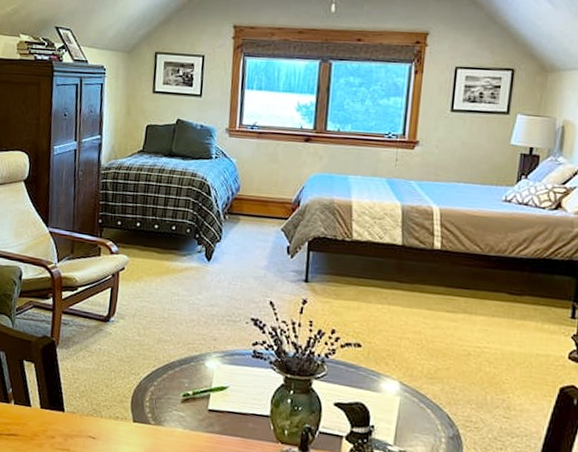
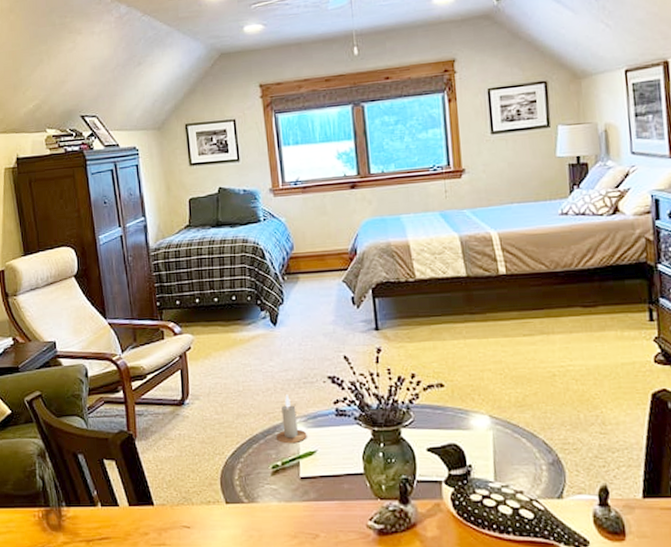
candle: none [191,329,222,376] -> present [276,394,307,444]

